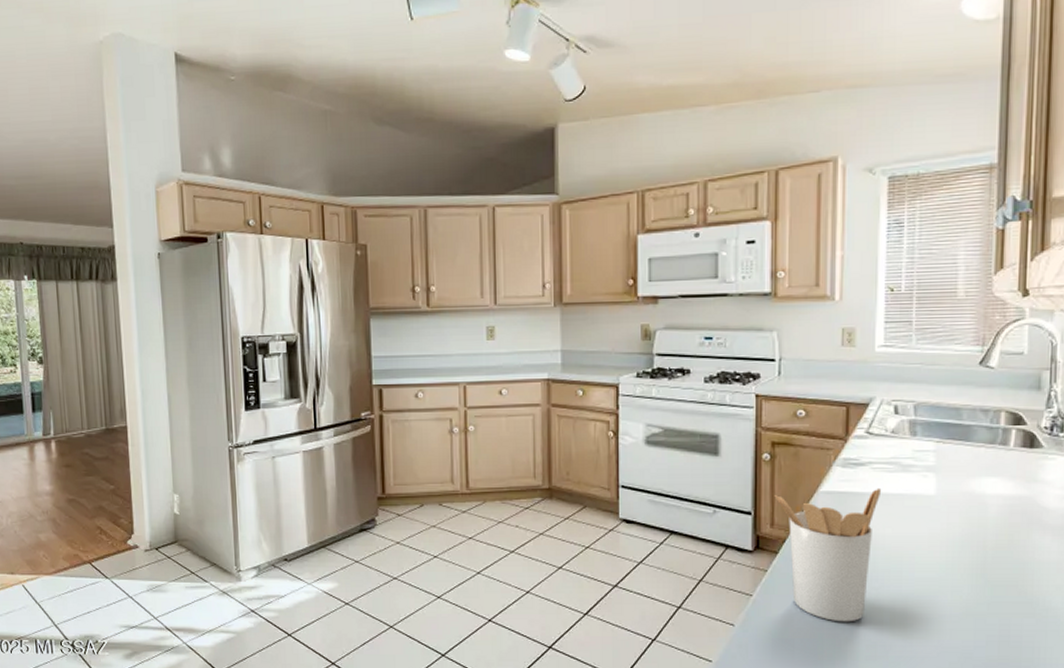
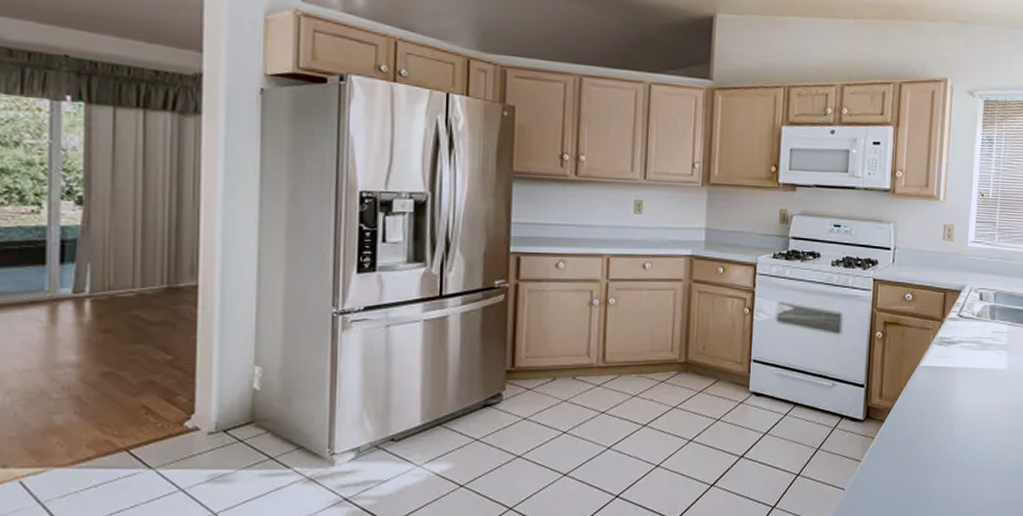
utensil holder: present [774,487,882,622] -> none [884,363,968,482]

